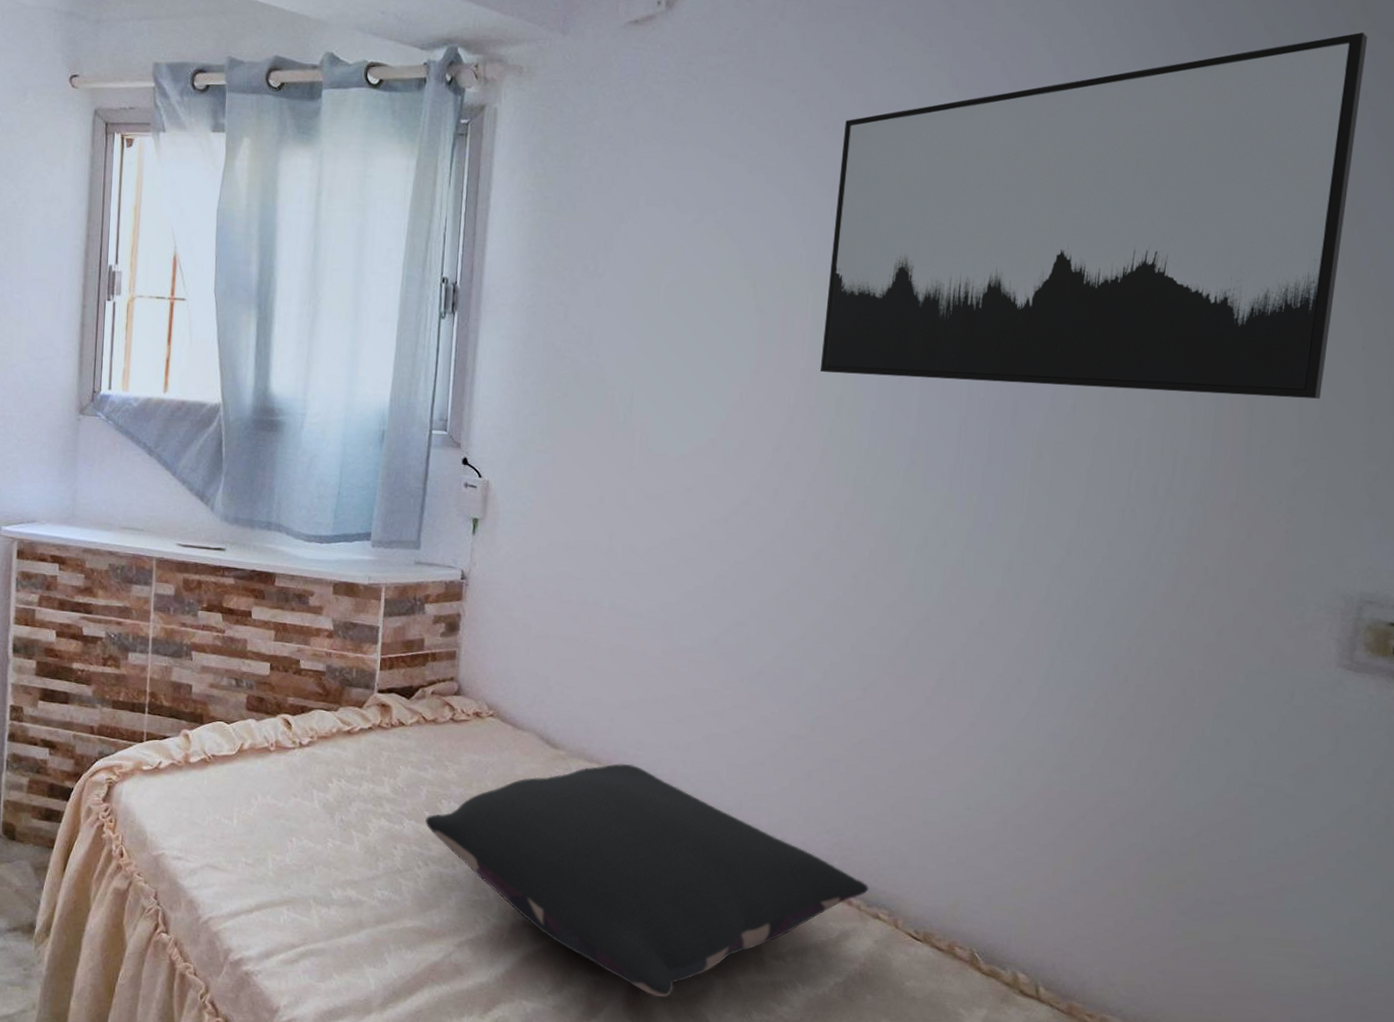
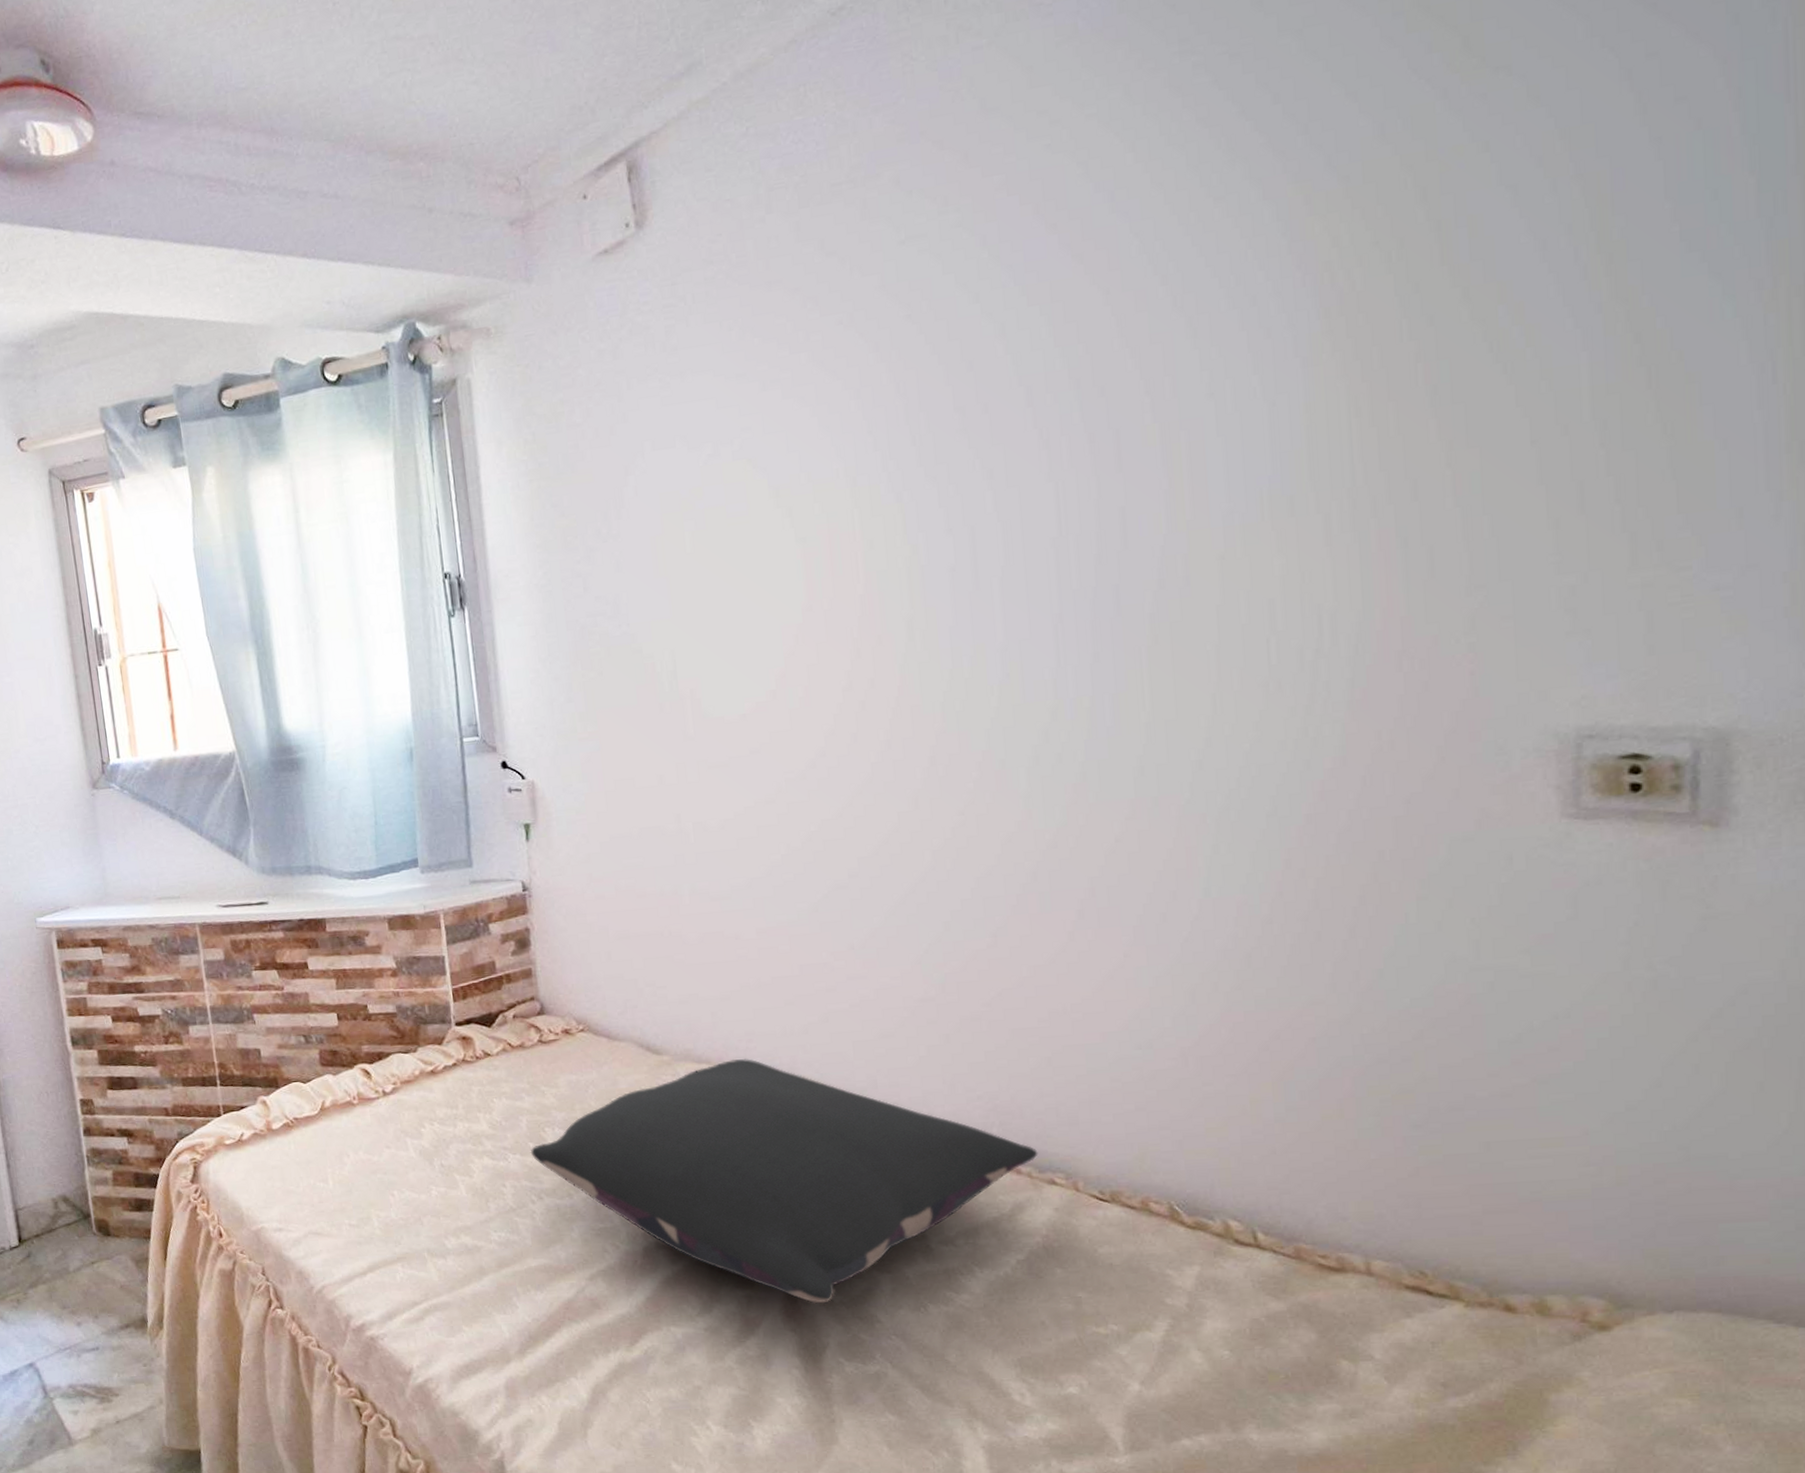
wall art: present [819,32,1368,399] -> none [862,74,1489,595]

